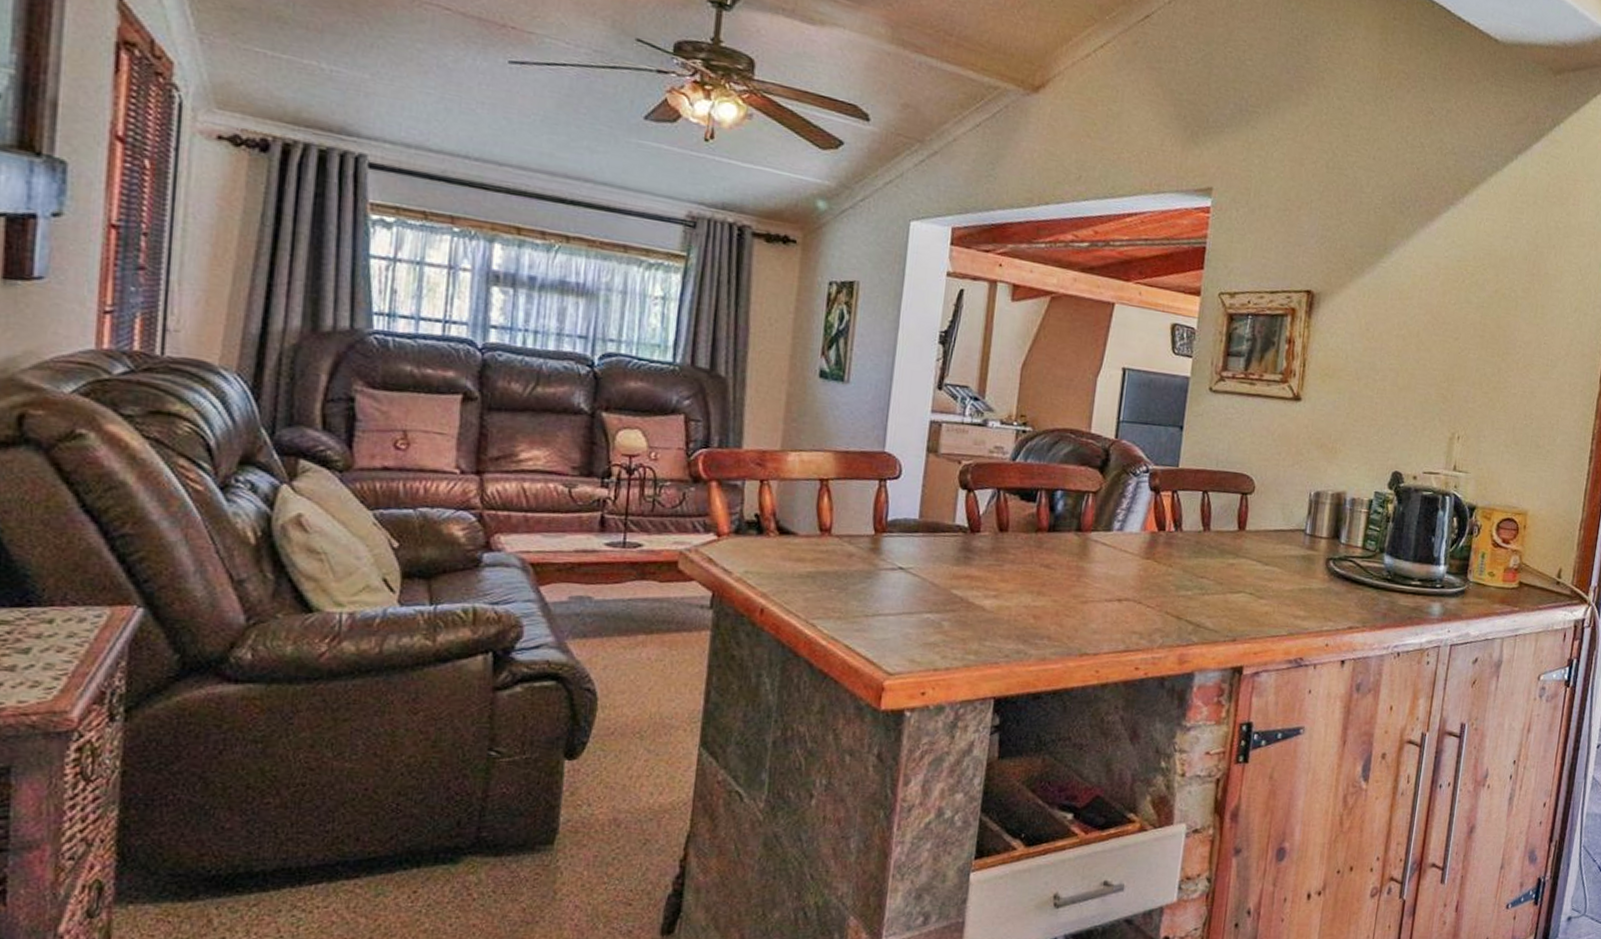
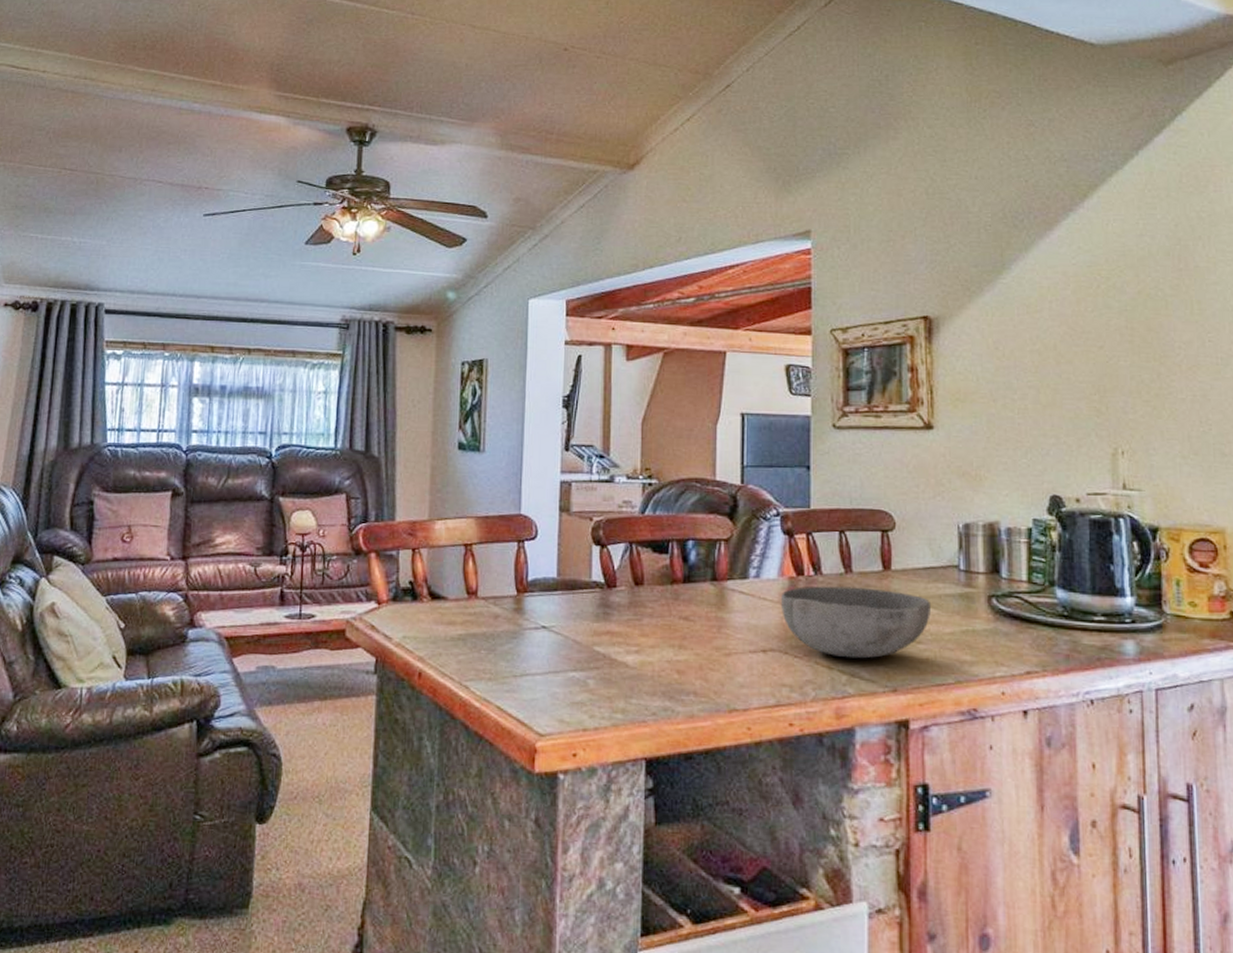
bowl: none [1140,541,1277,611] -> present [780,586,932,659]

